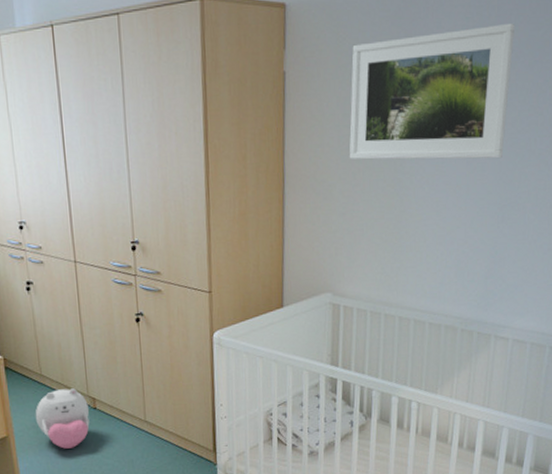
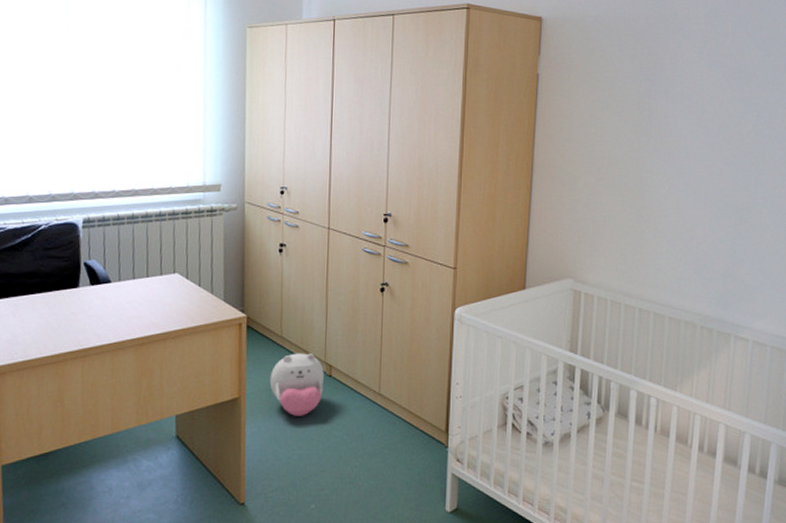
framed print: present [349,22,516,160] -> none [594,48,748,166]

